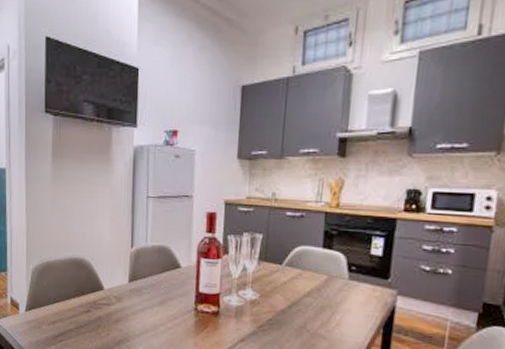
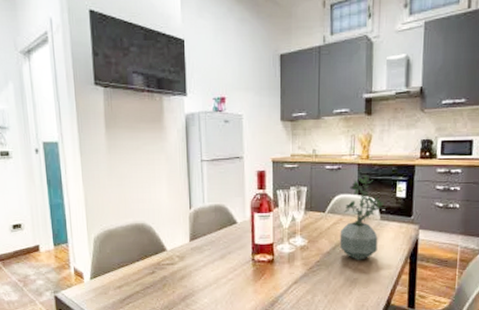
potted plant: none [297,225,358,324] -> present [339,175,387,260]

